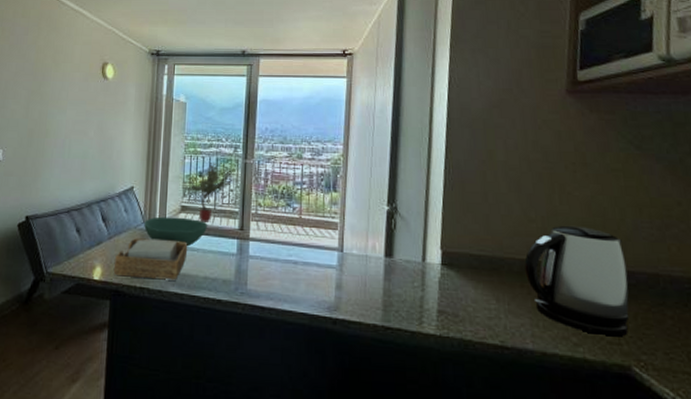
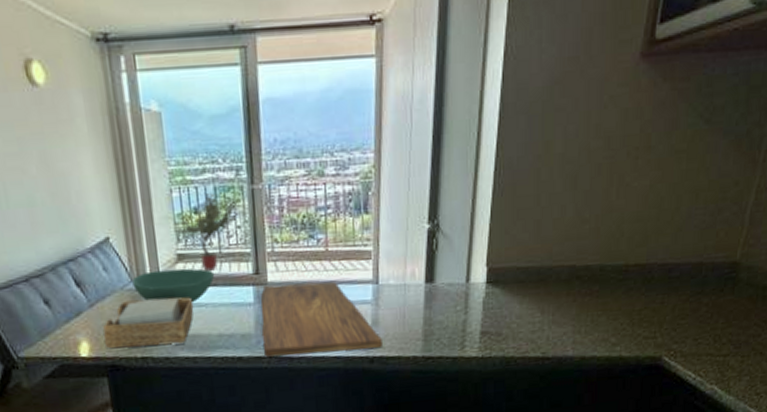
cutting board: none [239,240,346,310] -> present [260,281,384,357]
kettle: present [524,225,630,337] -> none [573,221,674,332]

